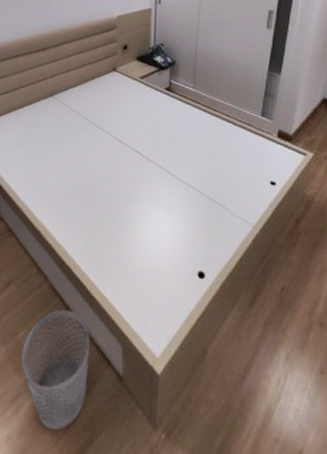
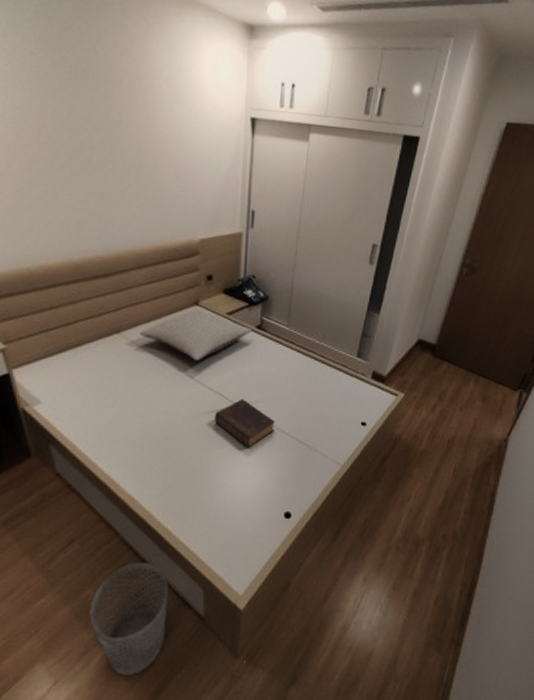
pillow: none [68,74,162,120] -> present [139,308,253,362]
book: none [130,155,186,203] -> present [214,399,276,448]

